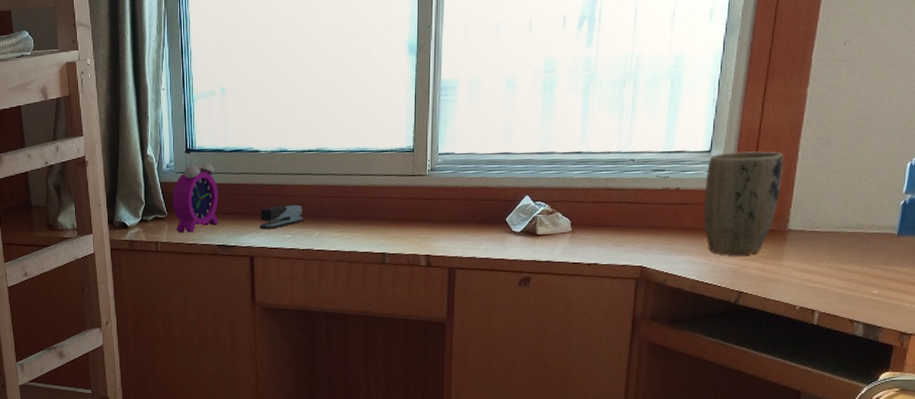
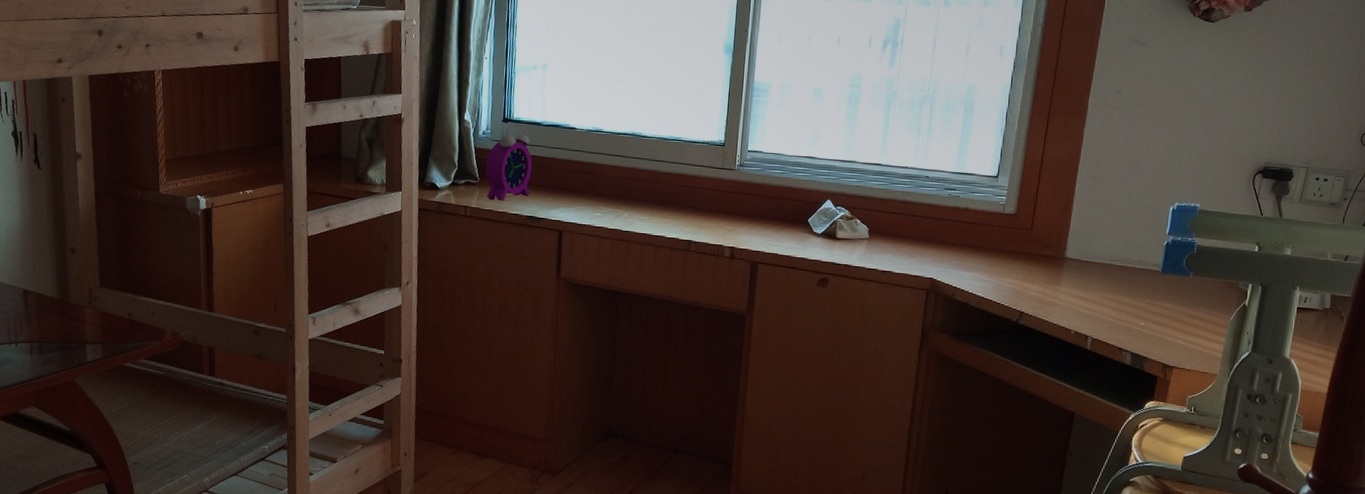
stapler: present [259,205,304,229] -> none [570,183,615,206]
plant pot: present [703,151,784,256] -> none [989,179,1063,277]

